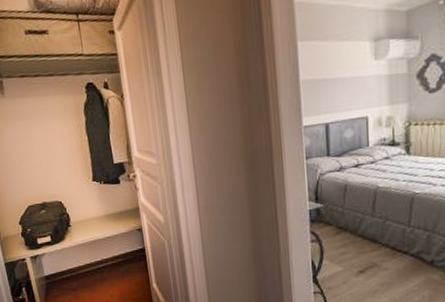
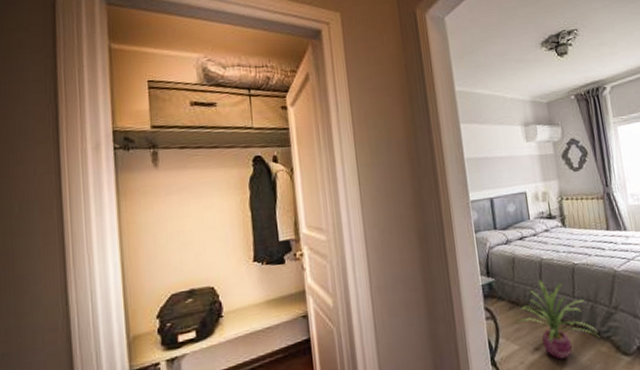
decorative plant: none [341,207,433,283] -> present [515,280,600,360]

